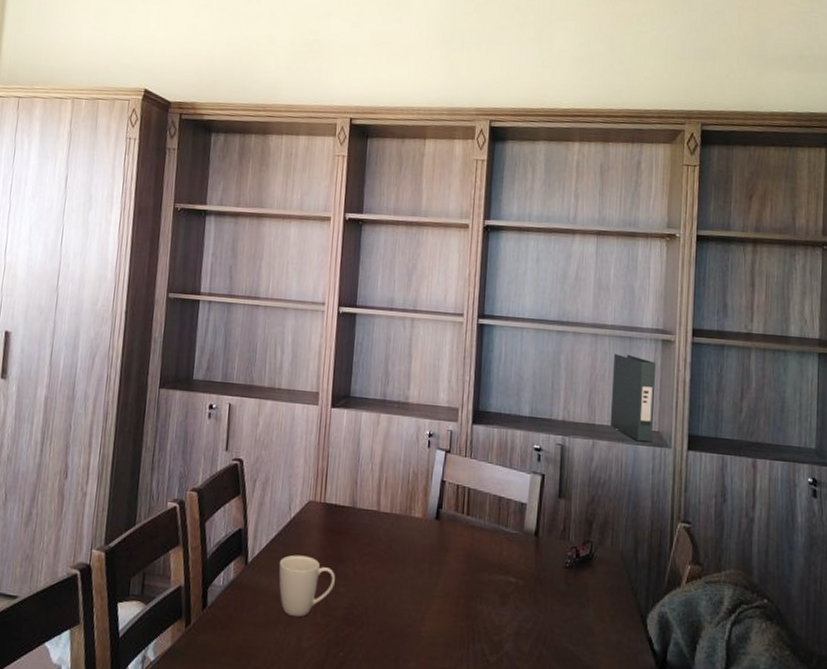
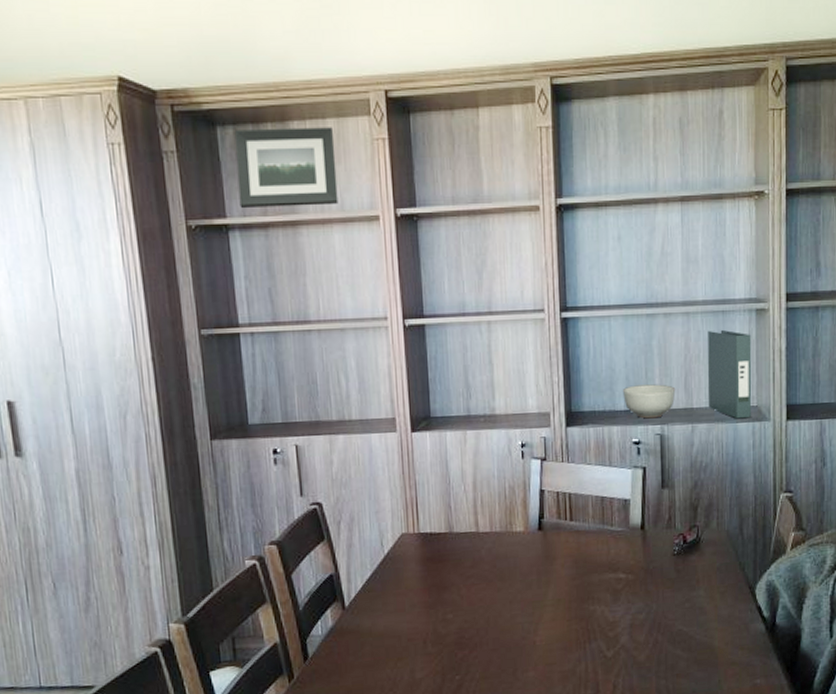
picture frame: none [219,137,304,204] -> present [234,127,339,208]
mug: present [278,554,336,618] -> none [379,589,442,652]
bowl: none [528,394,580,429] -> present [622,384,676,419]

